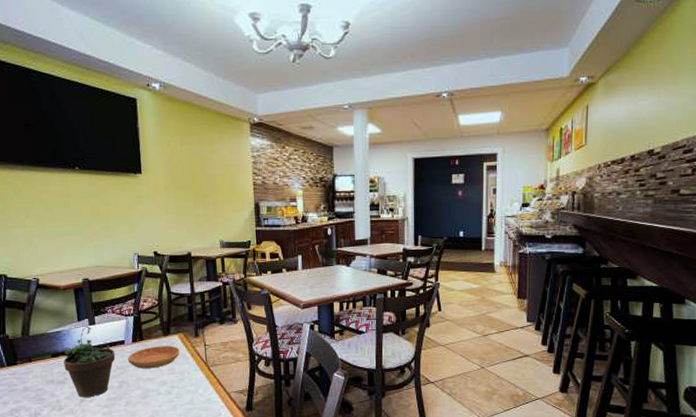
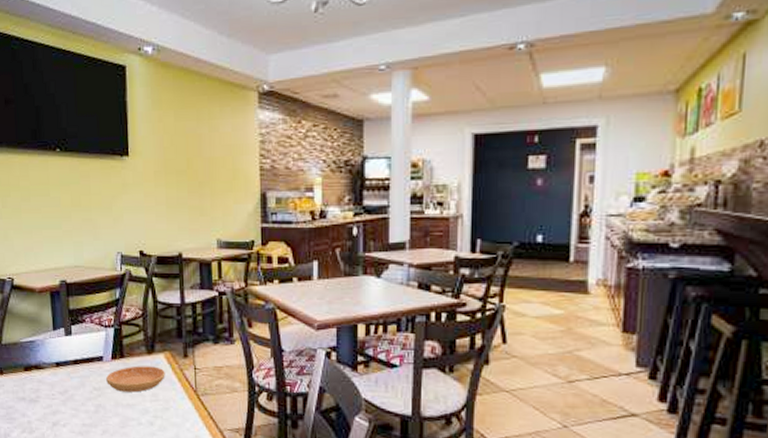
succulent plant: present [63,326,116,398] -> none [36,336,93,421]

